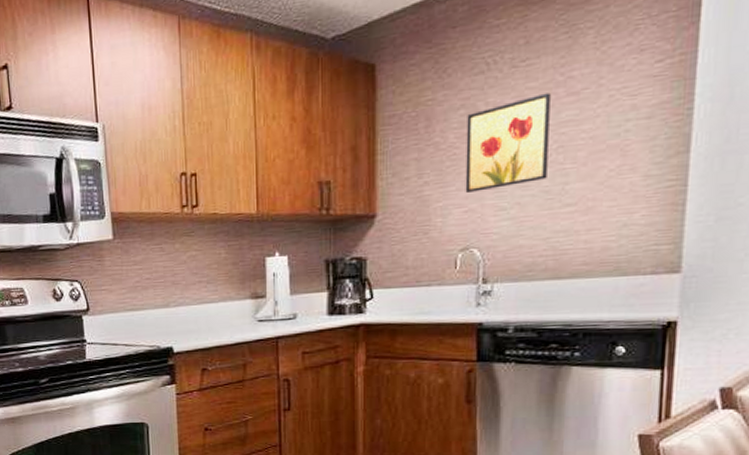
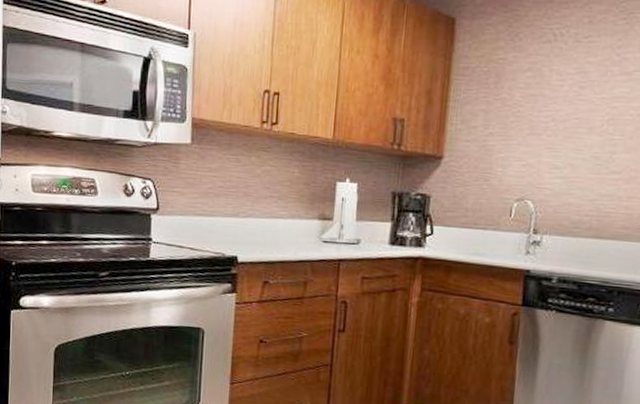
wall art: present [465,92,551,193] -> none [525,69,607,149]

